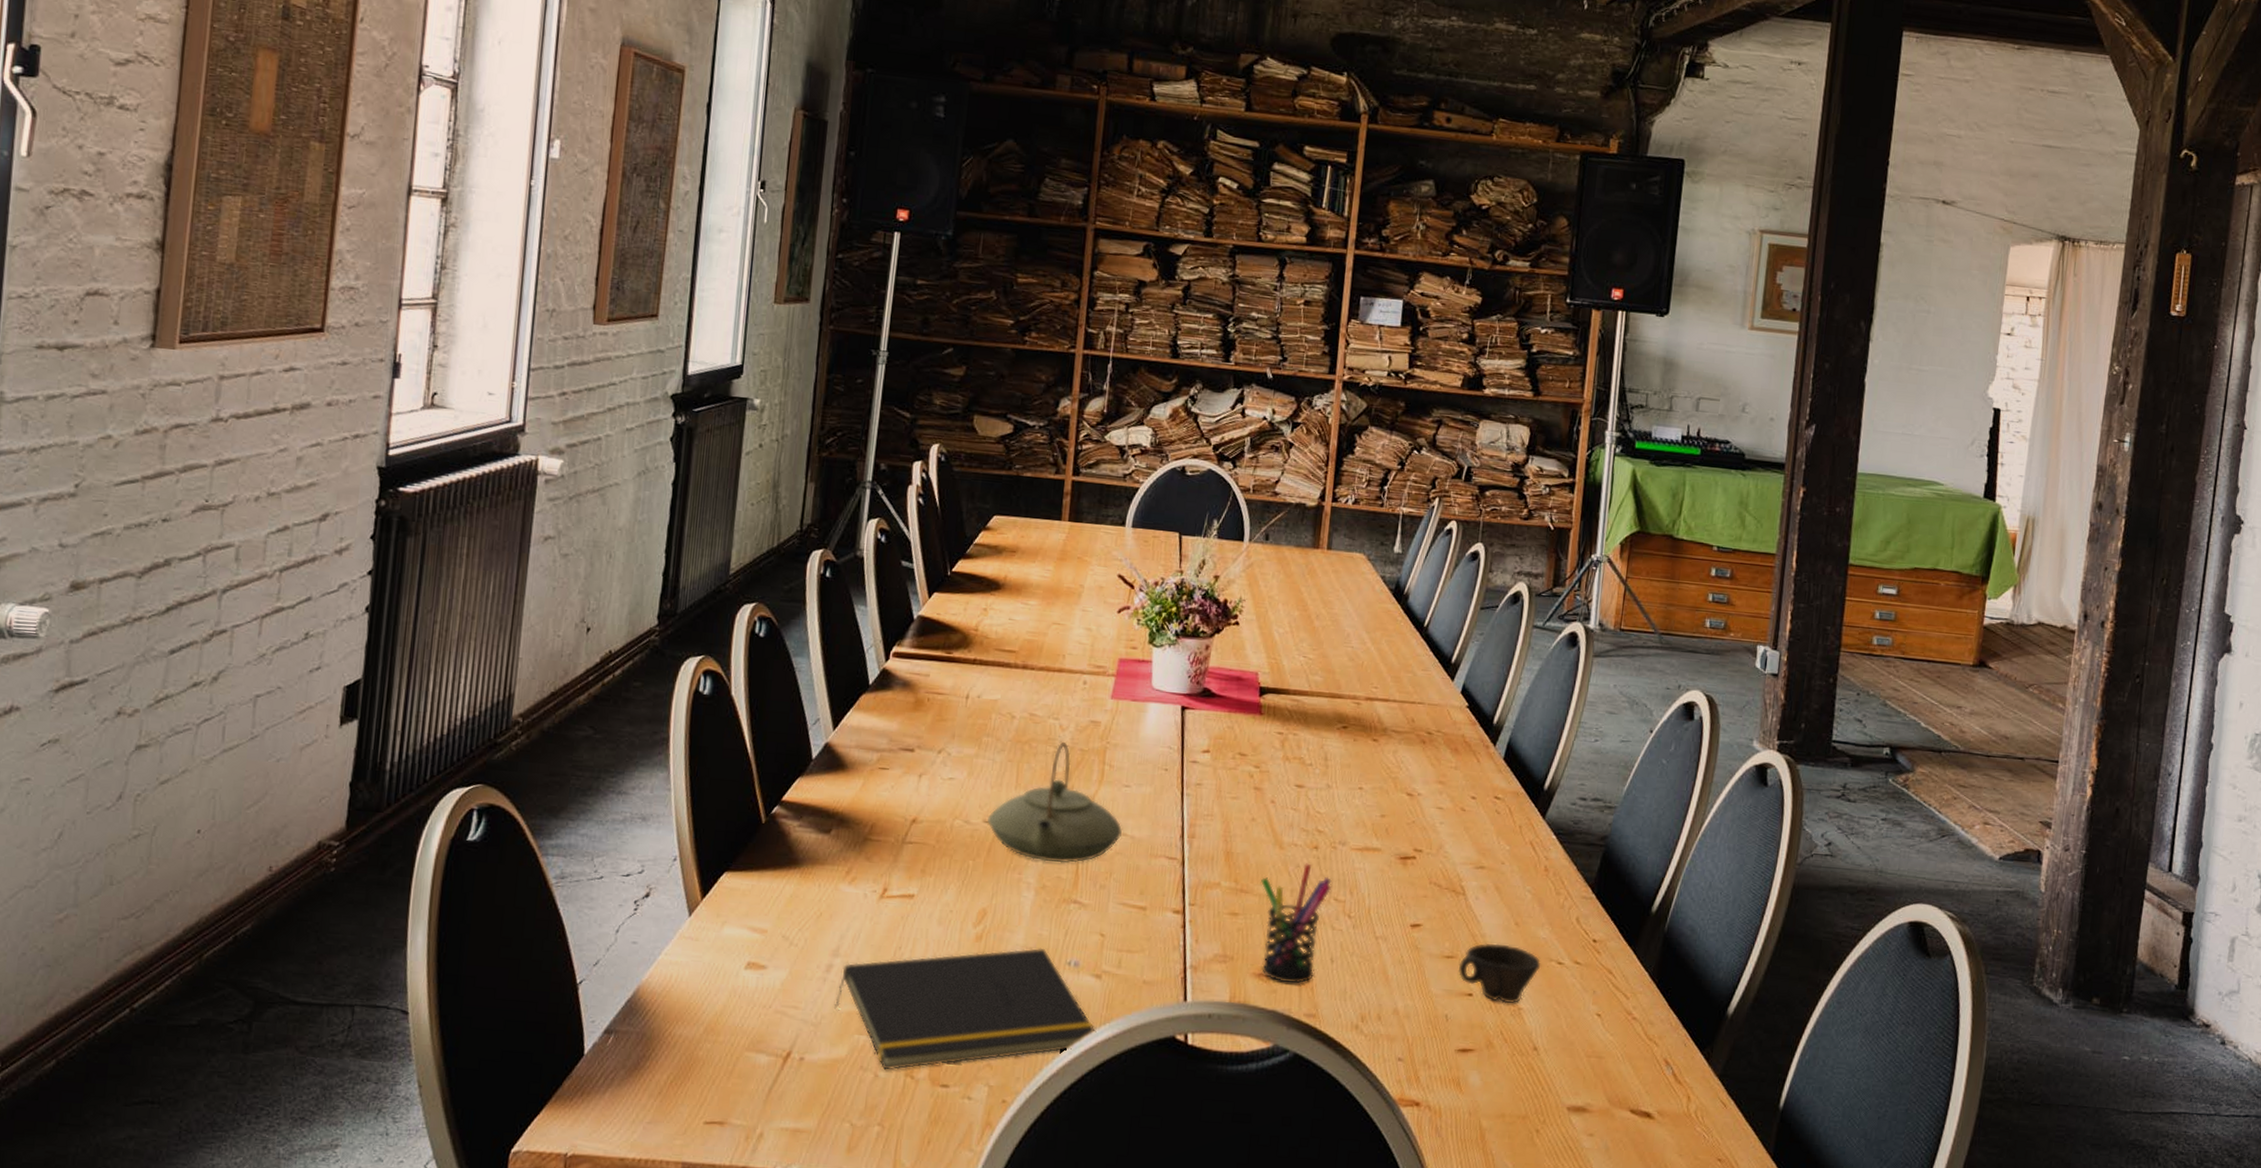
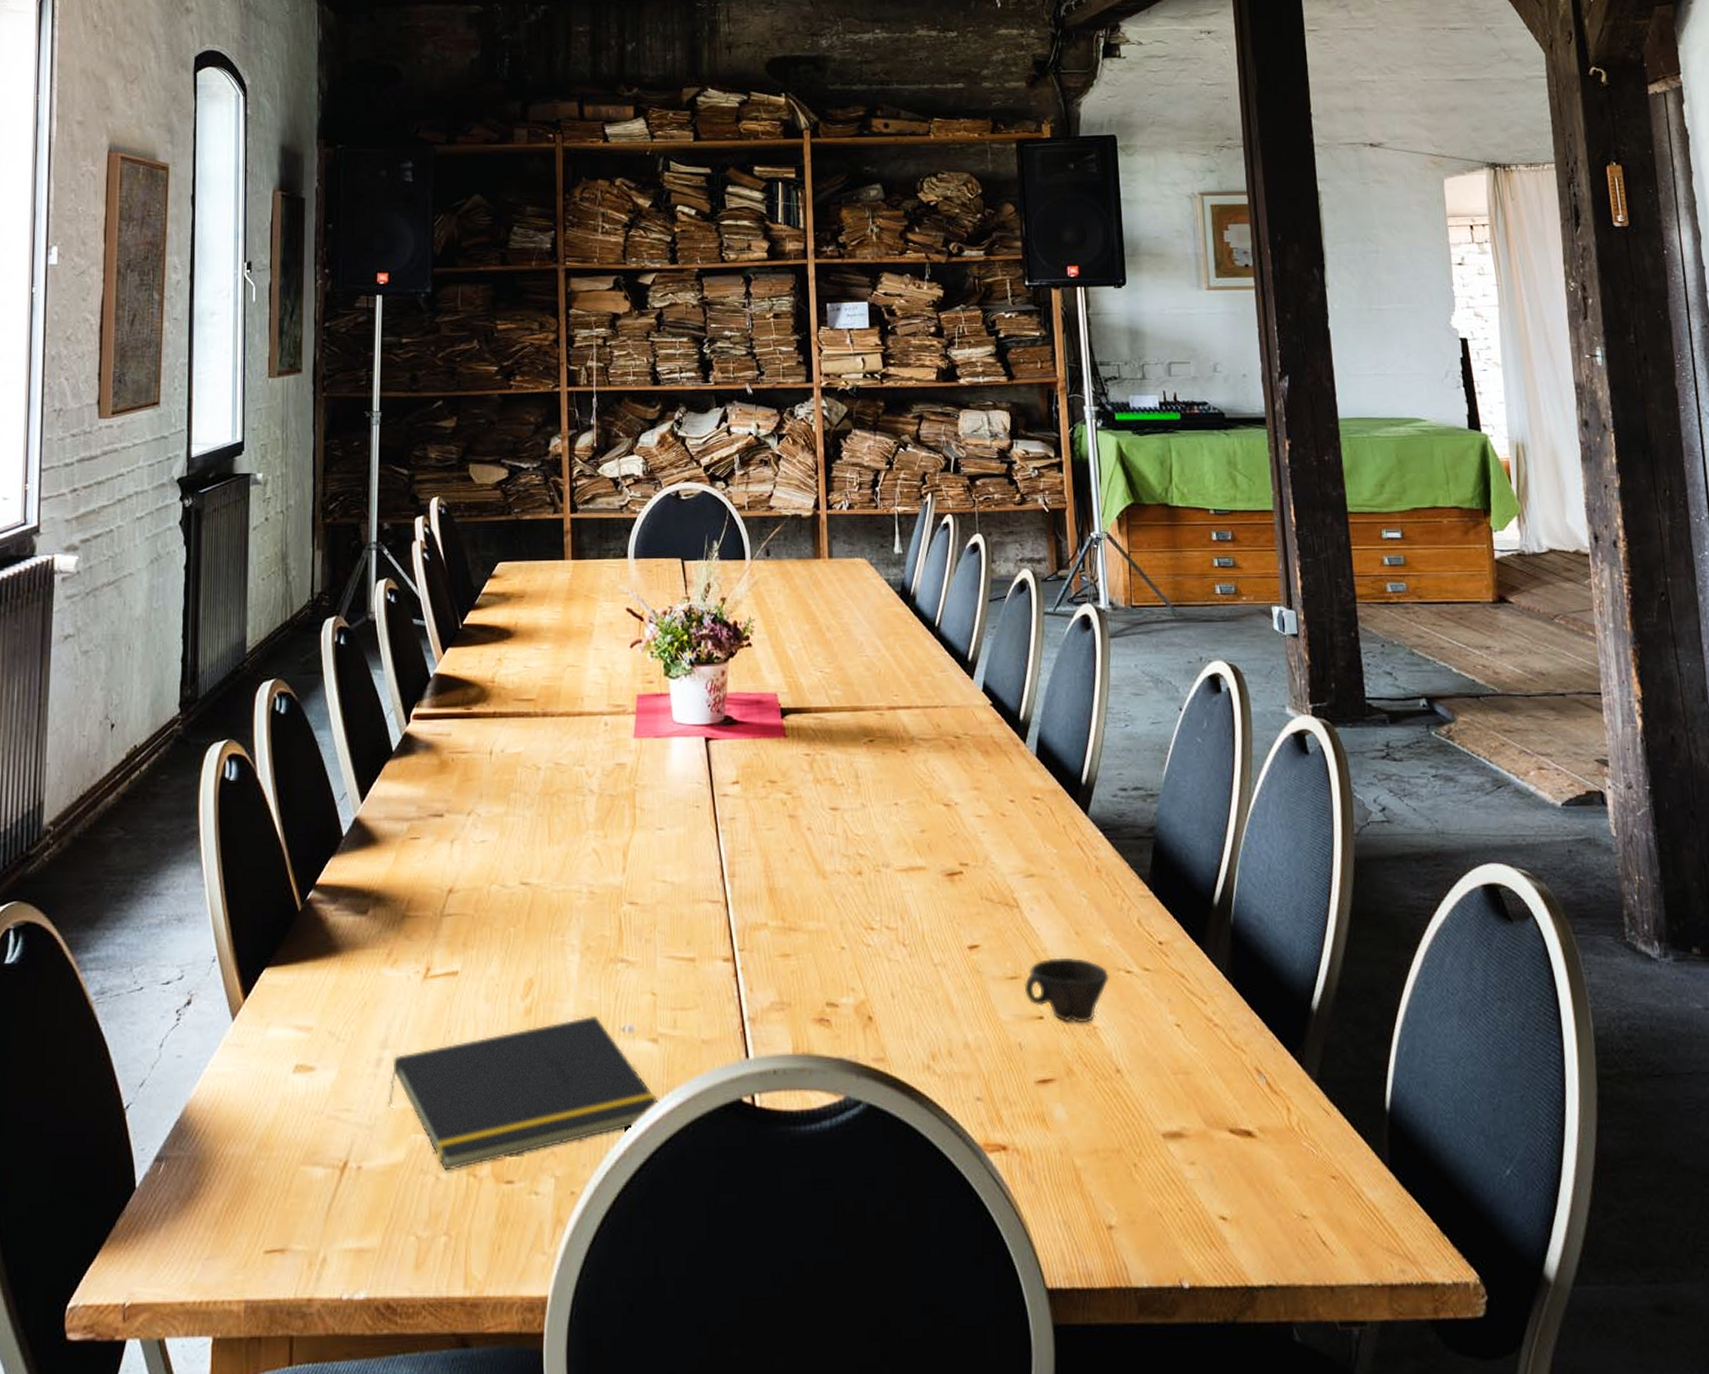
teapot: present [986,742,1123,863] -> none [523,790,662,920]
pen holder: present [1260,863,1332,984] -> none [807,891,882,1026]

